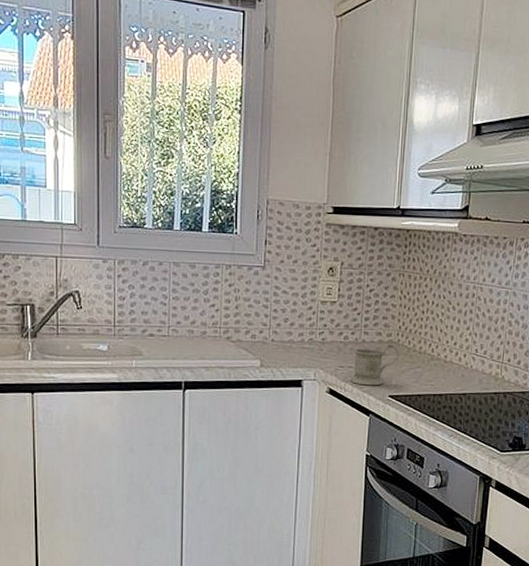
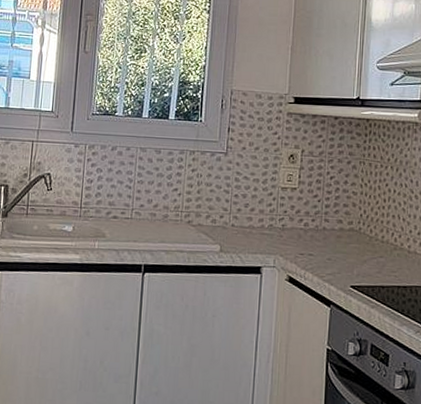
mug: present [350,343,399,386] -> none [310,231,361,275]

